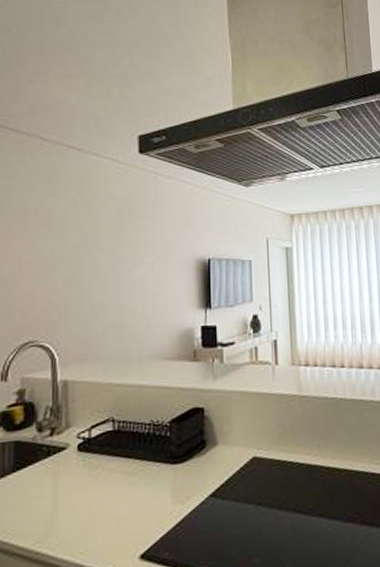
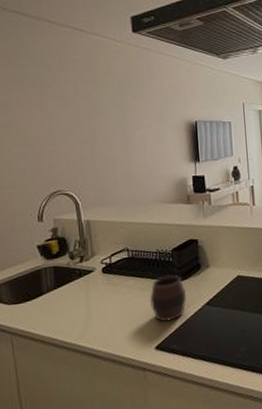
cup: none [136,455,186,521] -> present [149,275,187,322]

